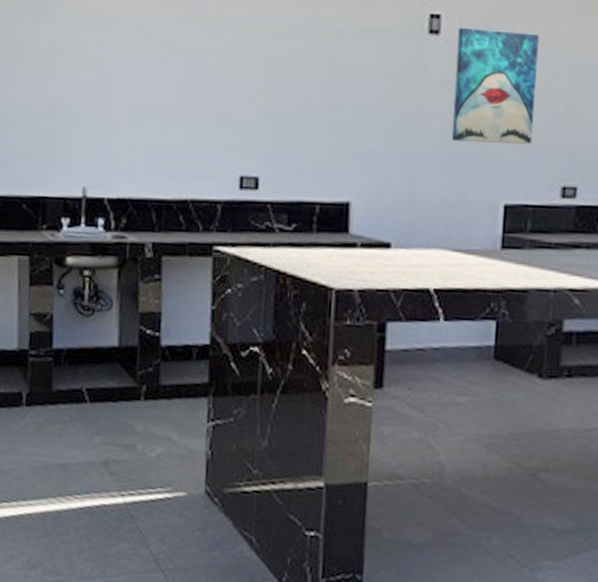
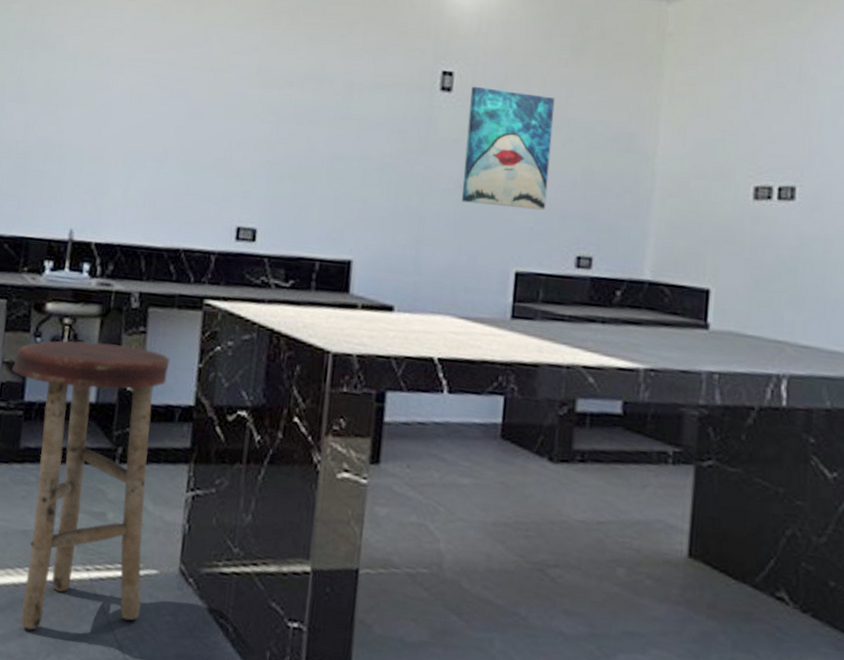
stool: none [39,291,185,550] -> present [11,340,170,630]

